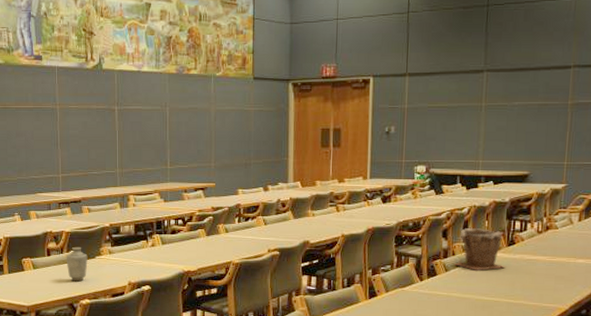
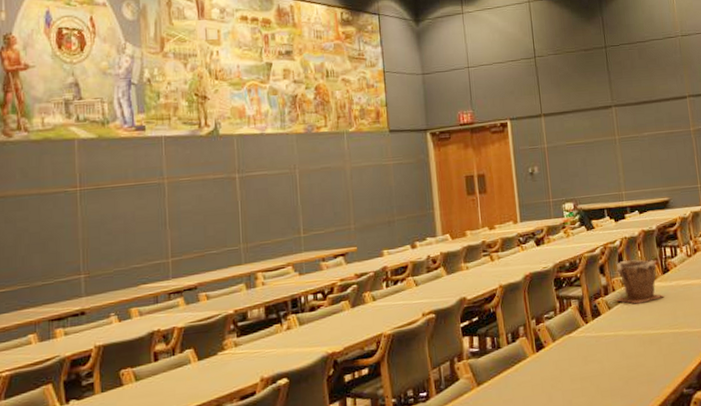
vase: present [66,246,88,282] -> none [179,343,208,389]

